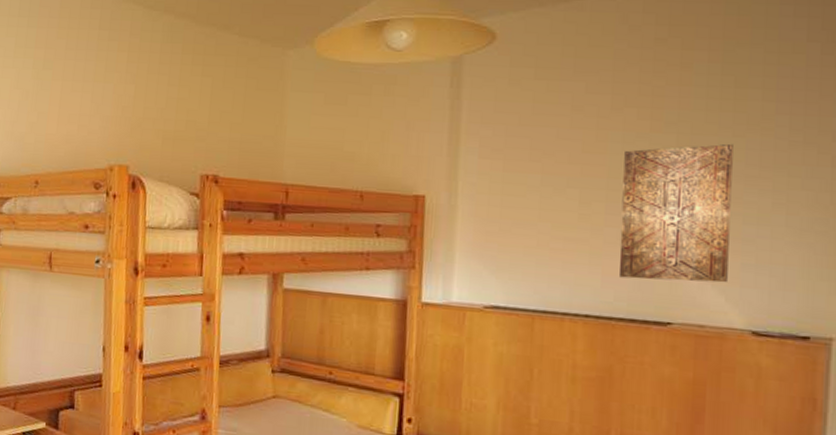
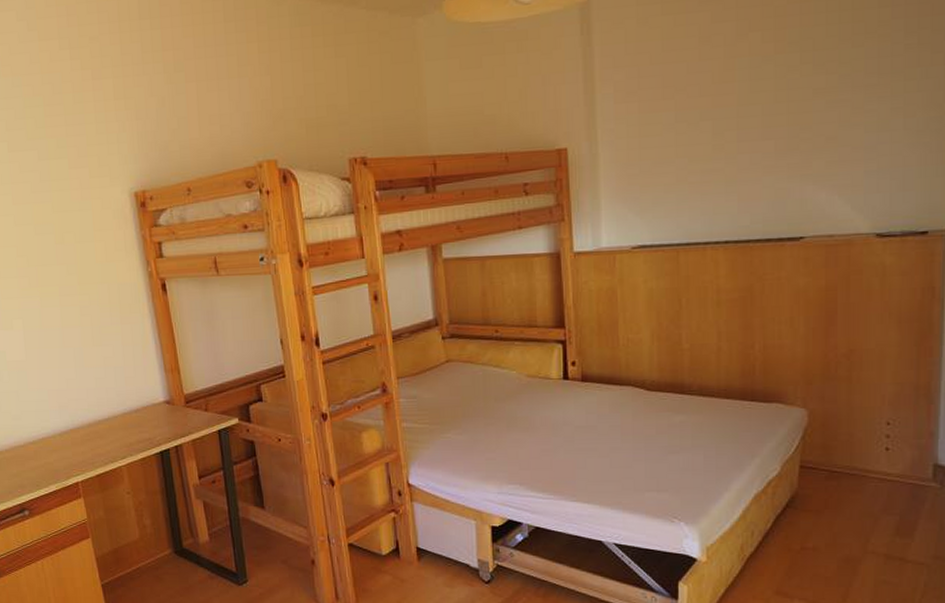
wall art: present [619,143,733,283] -> none [752,54,853,201]

